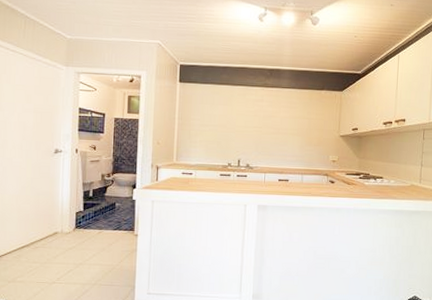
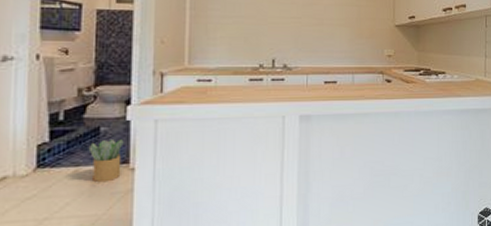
potted plant: none [108,213,131,243] -> present [88,139,124,183]

